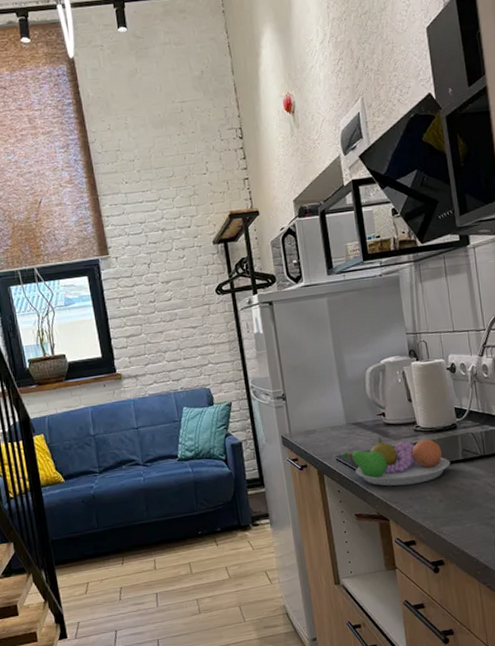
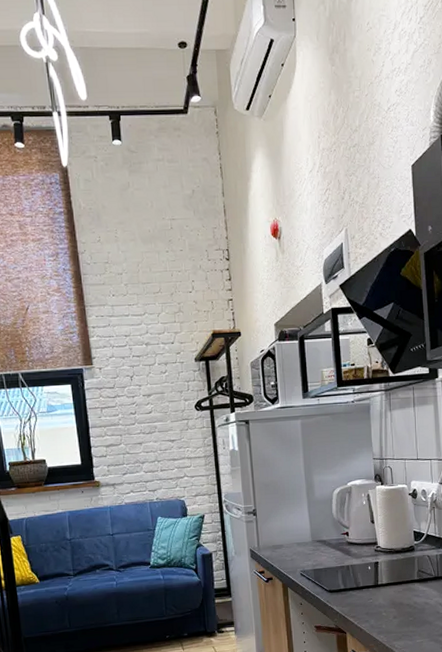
fruit bowl: present [343,437,451,486] -> none [307,555,406,602]

